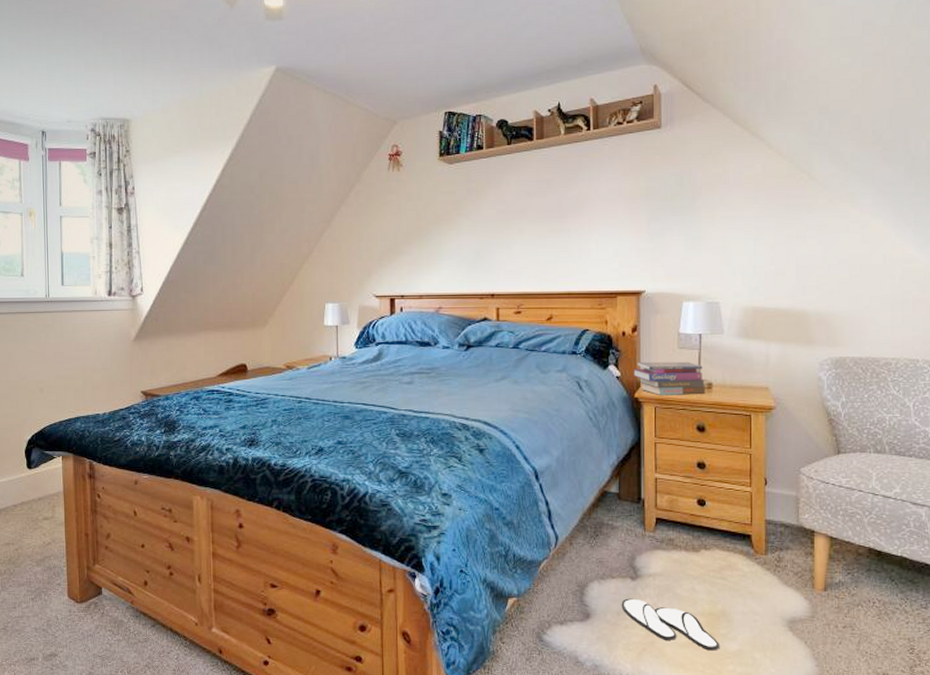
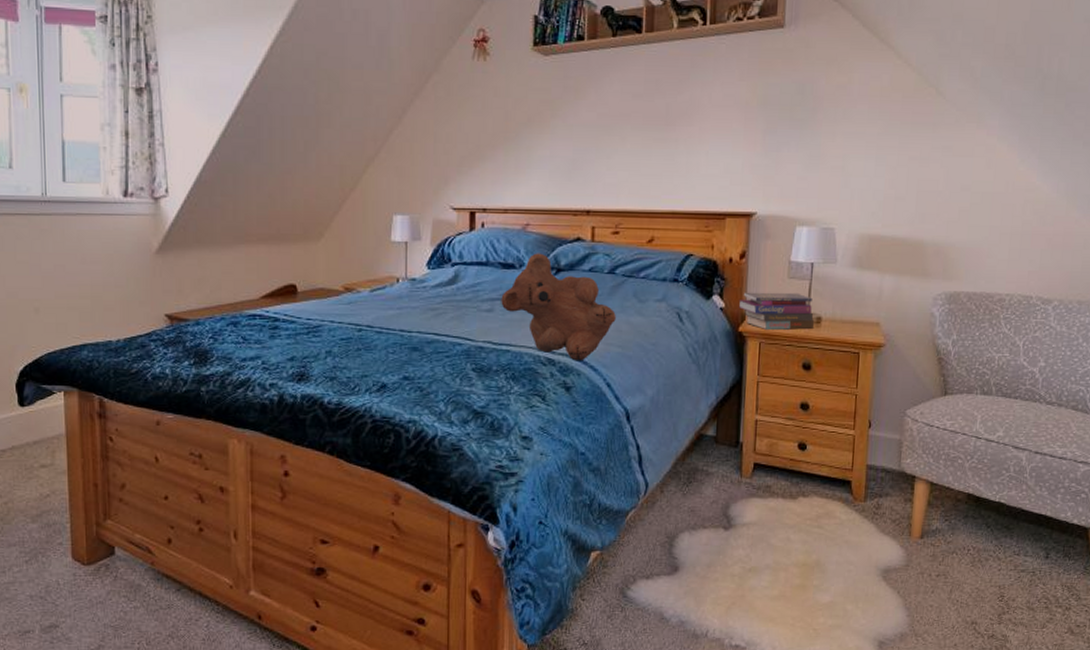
teddy bear: none [419,332,521,426] -> present [501,253,616,361]
slippers: present [621,598,720,651] -> none [712,549,813,603]

